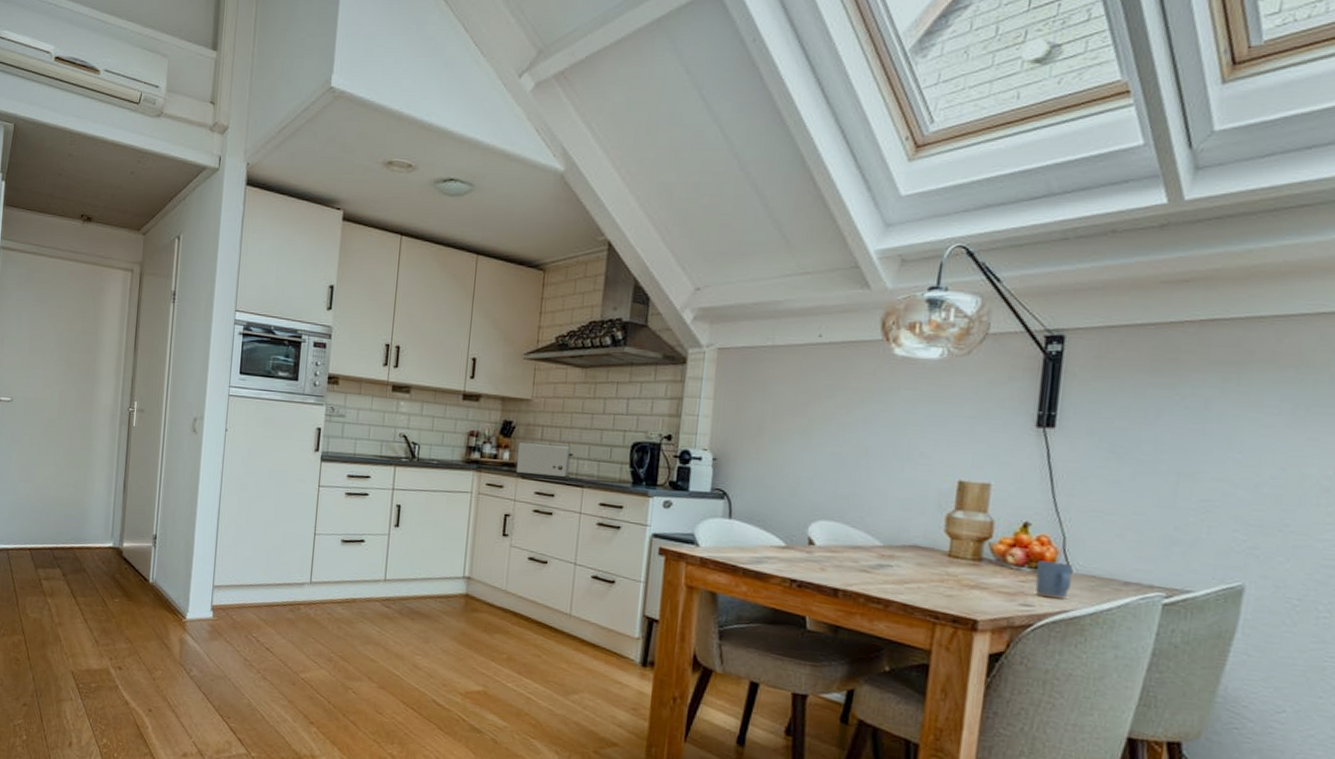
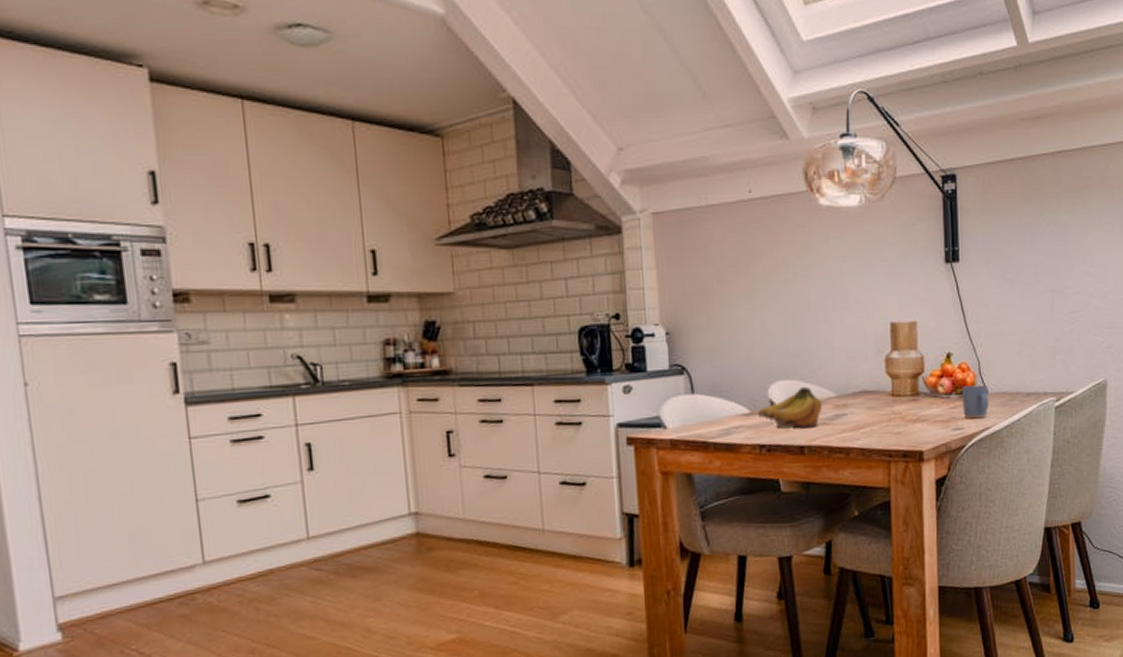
toaster: present [515,441,573,482] -> none [447,340,515,386]
fruit: none [792,530,866,573] -> present [757,386,823,429]

